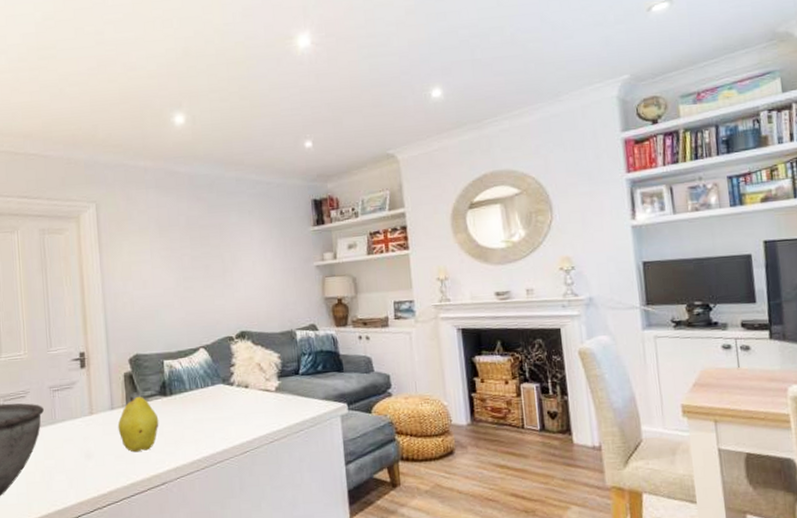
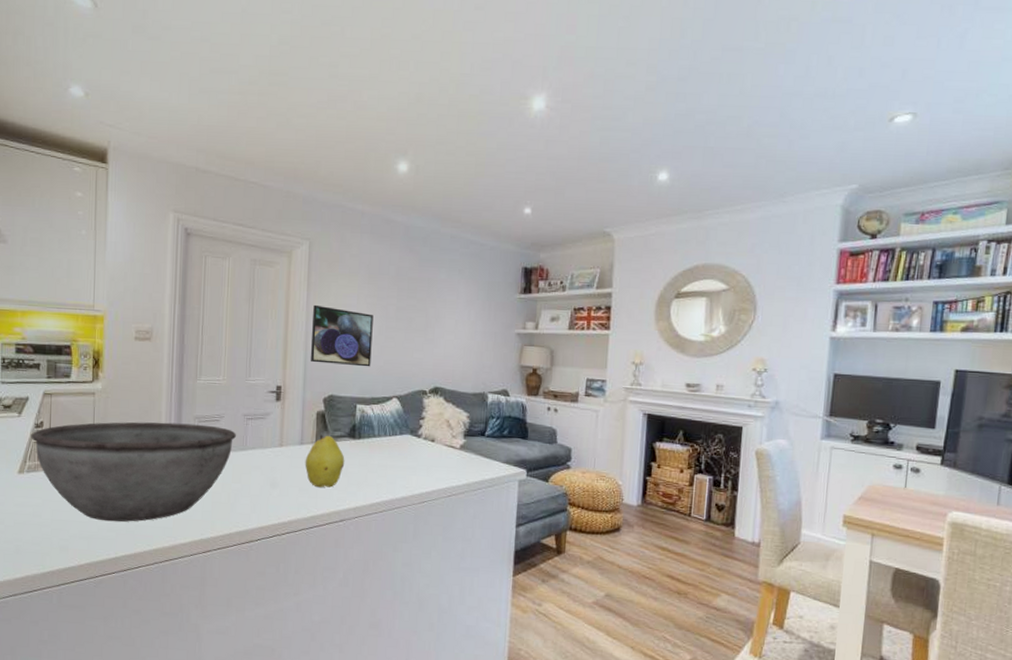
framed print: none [107,265,173,324] -> present [310,304,373,367]

